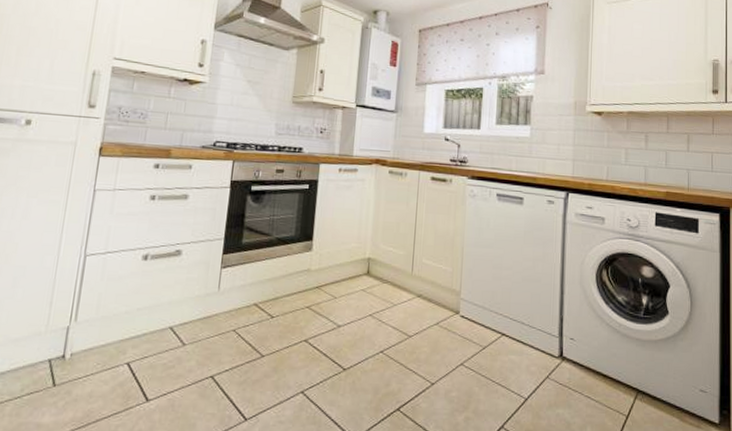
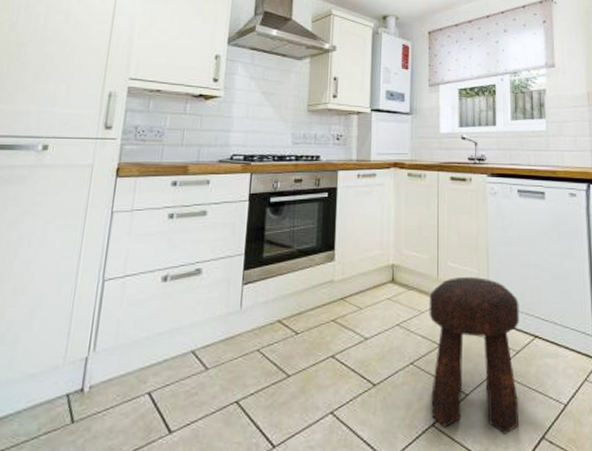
stool: none [397,274,490,422] -> present [429,277,520,434]

